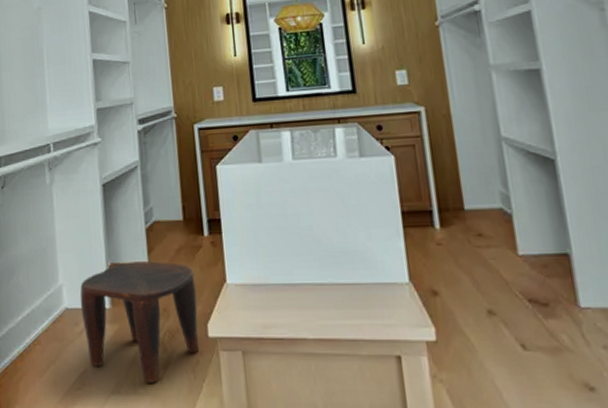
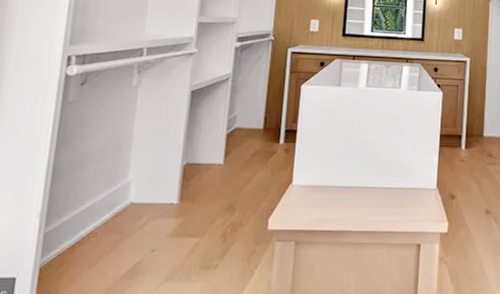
stool: present [80,261,200,383] -> none [146,163,265,271]

